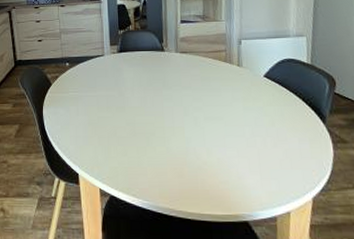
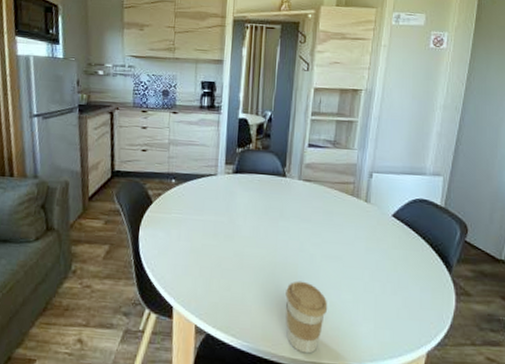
coffee cup: none [176,142,216,207] -> present [285,281,328,354]

